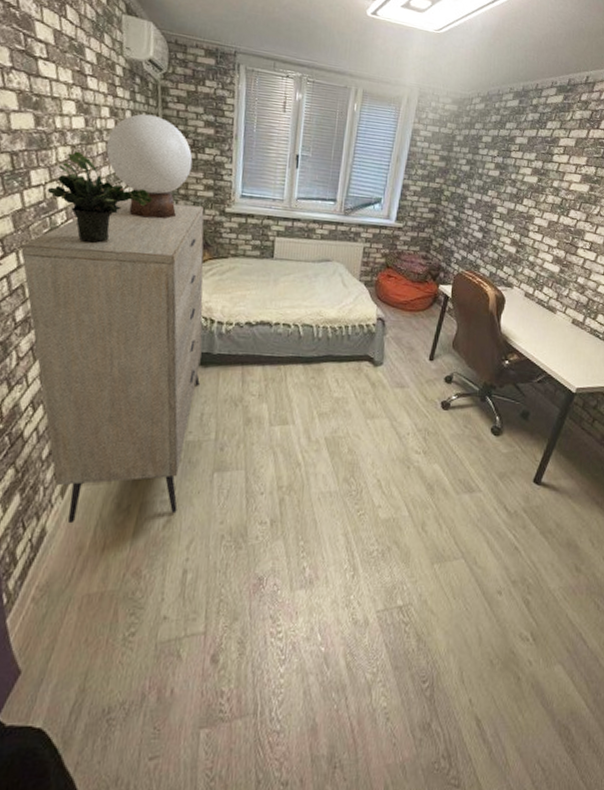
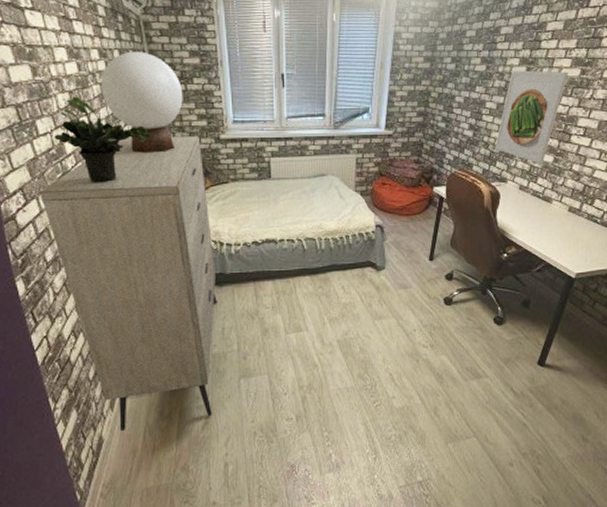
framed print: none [503,178,578,273] -> present [495,70,568,164]

